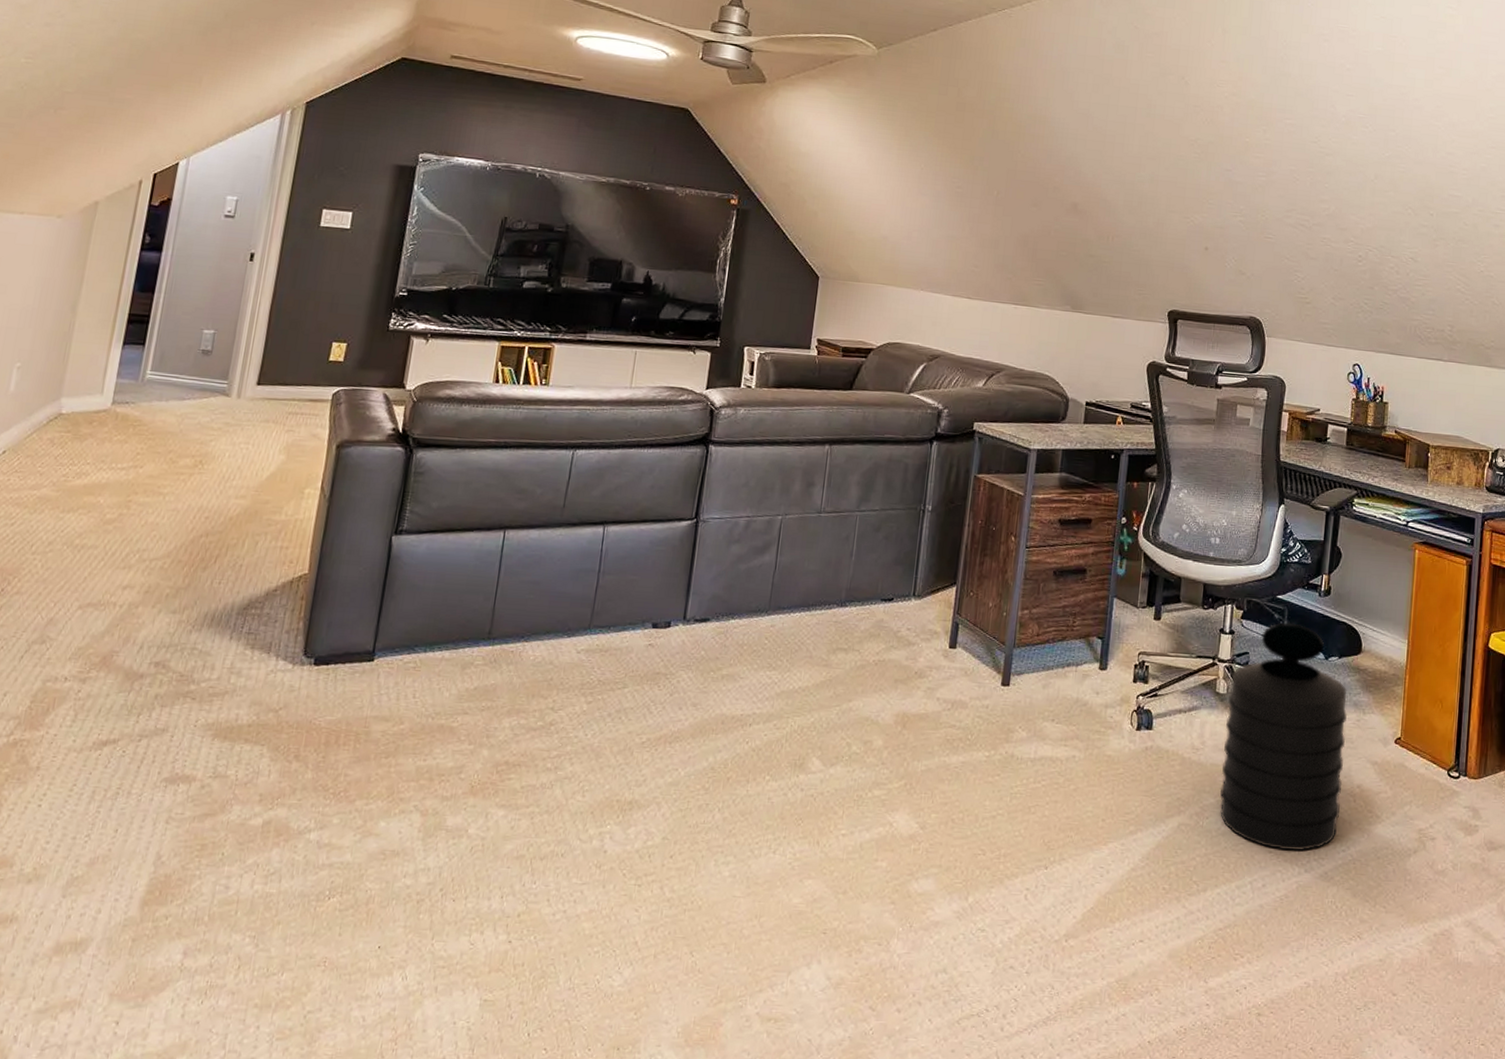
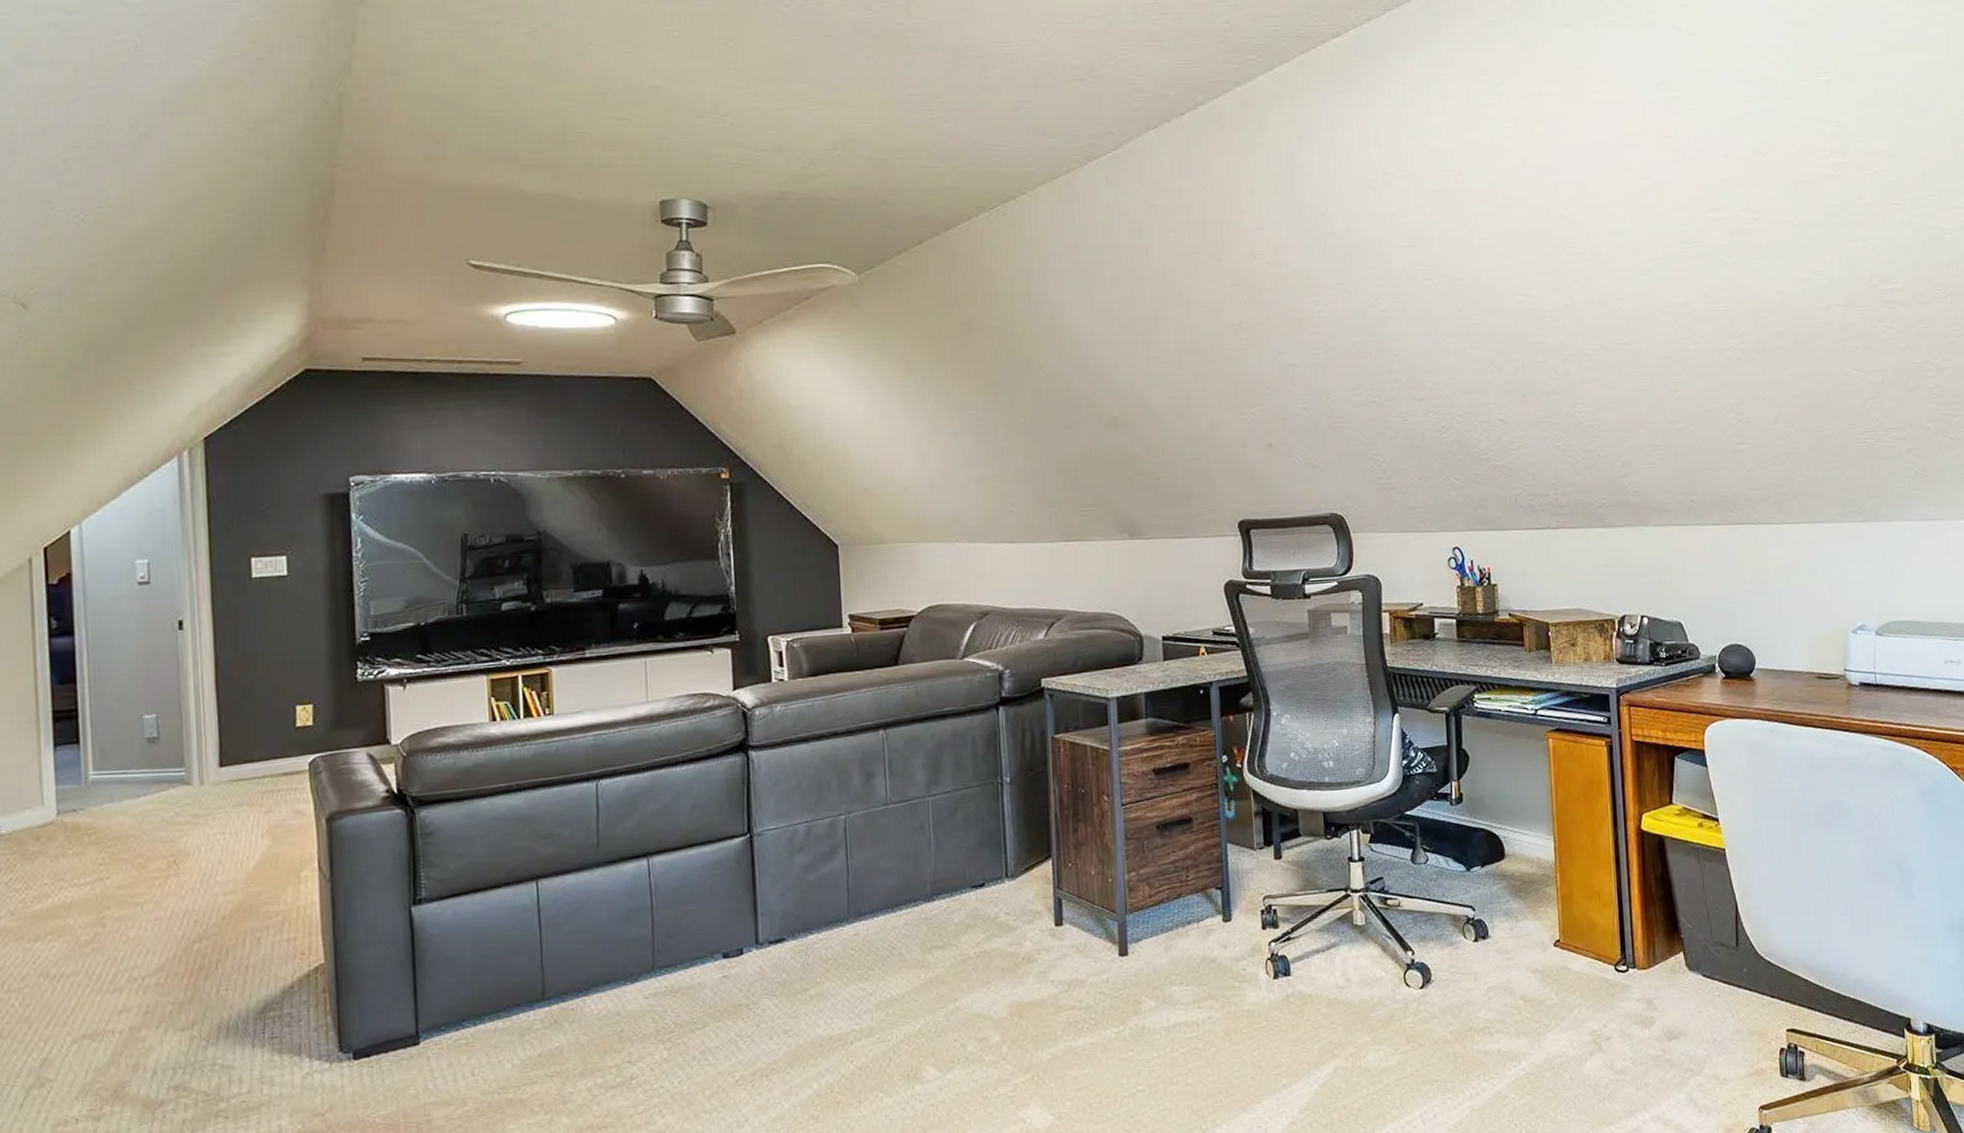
trash can: present [1220,622,1347,852] -> none [1367,838,1506,1077]

